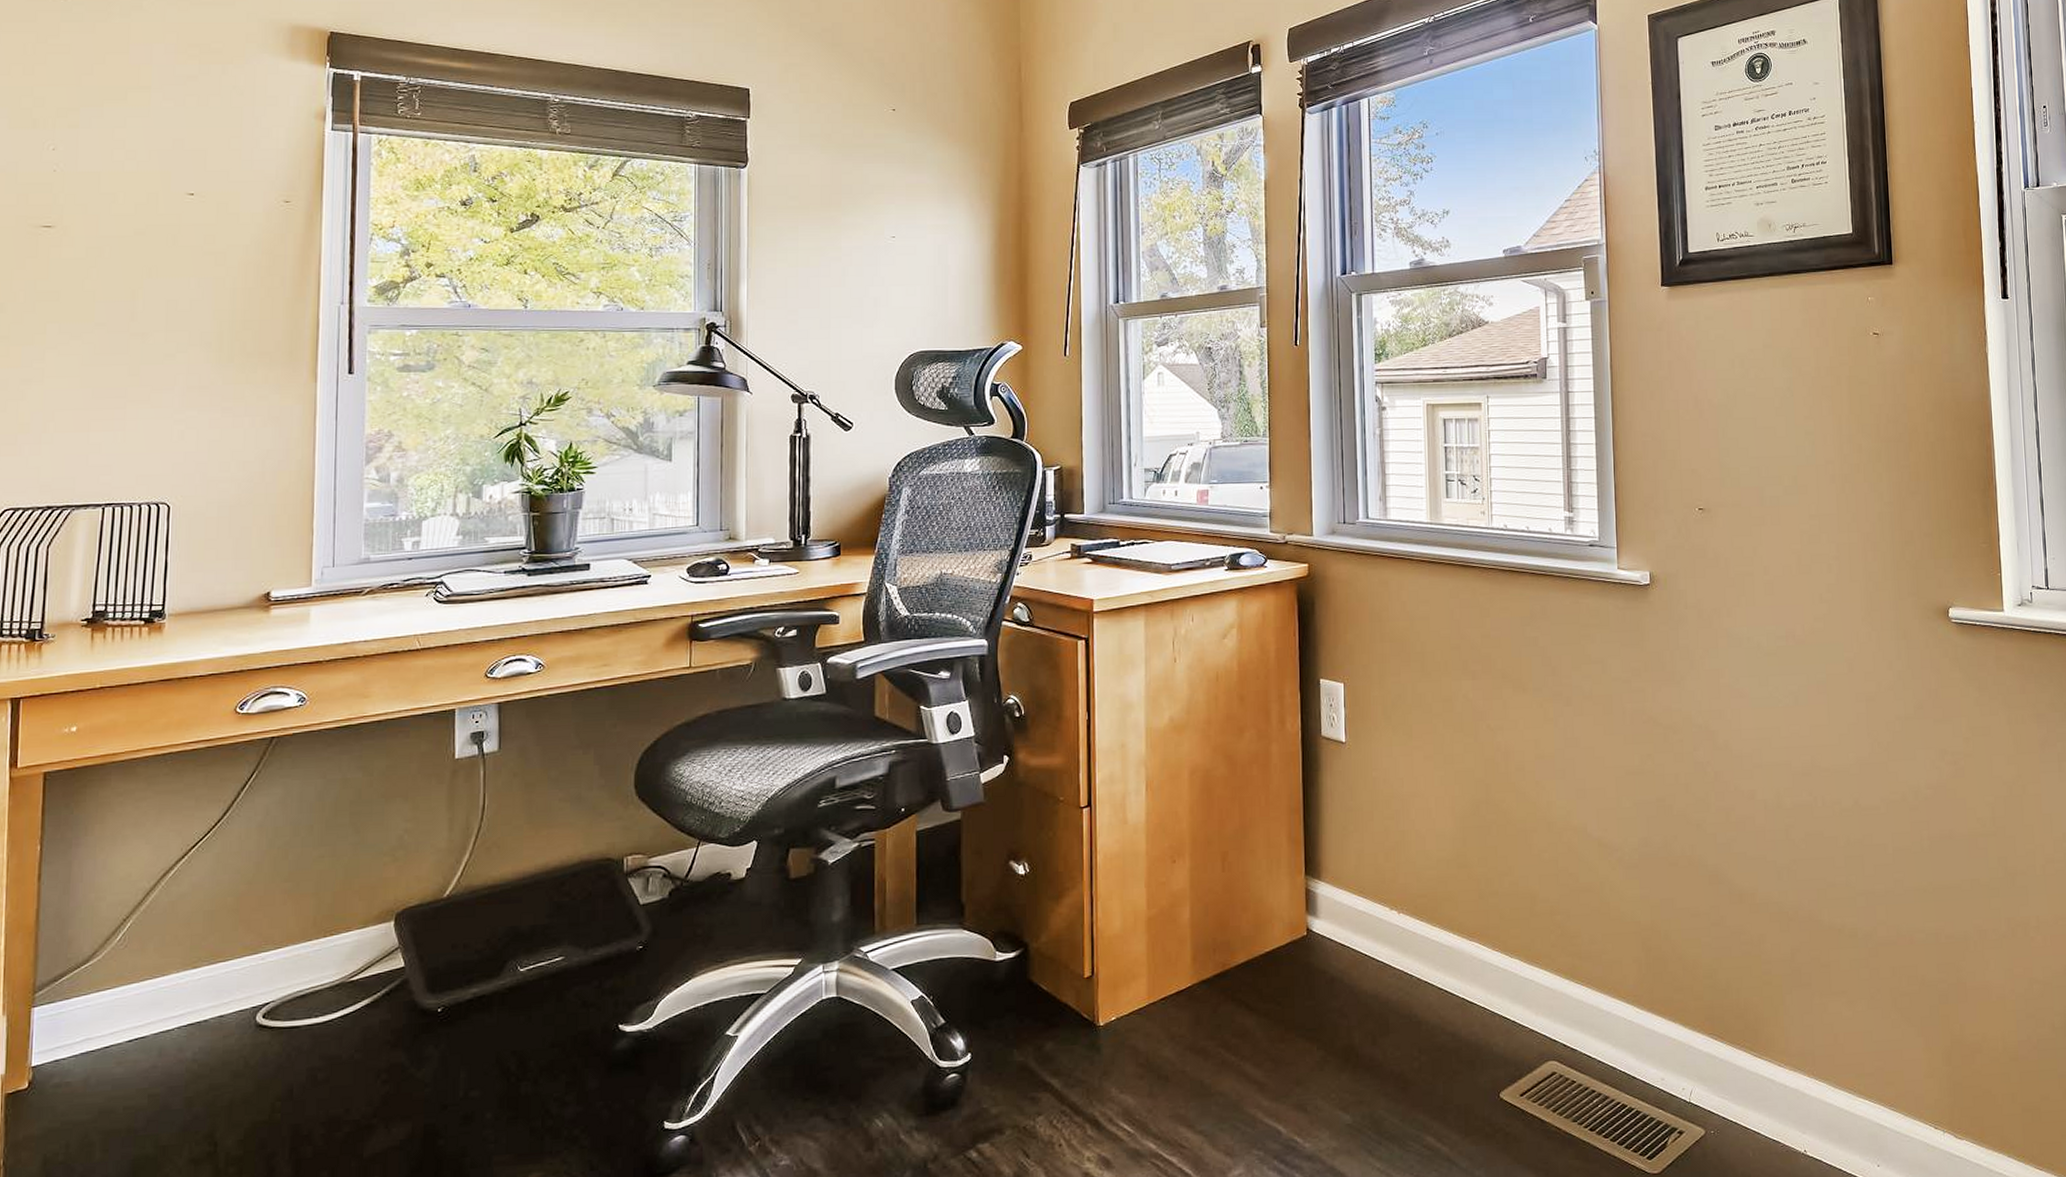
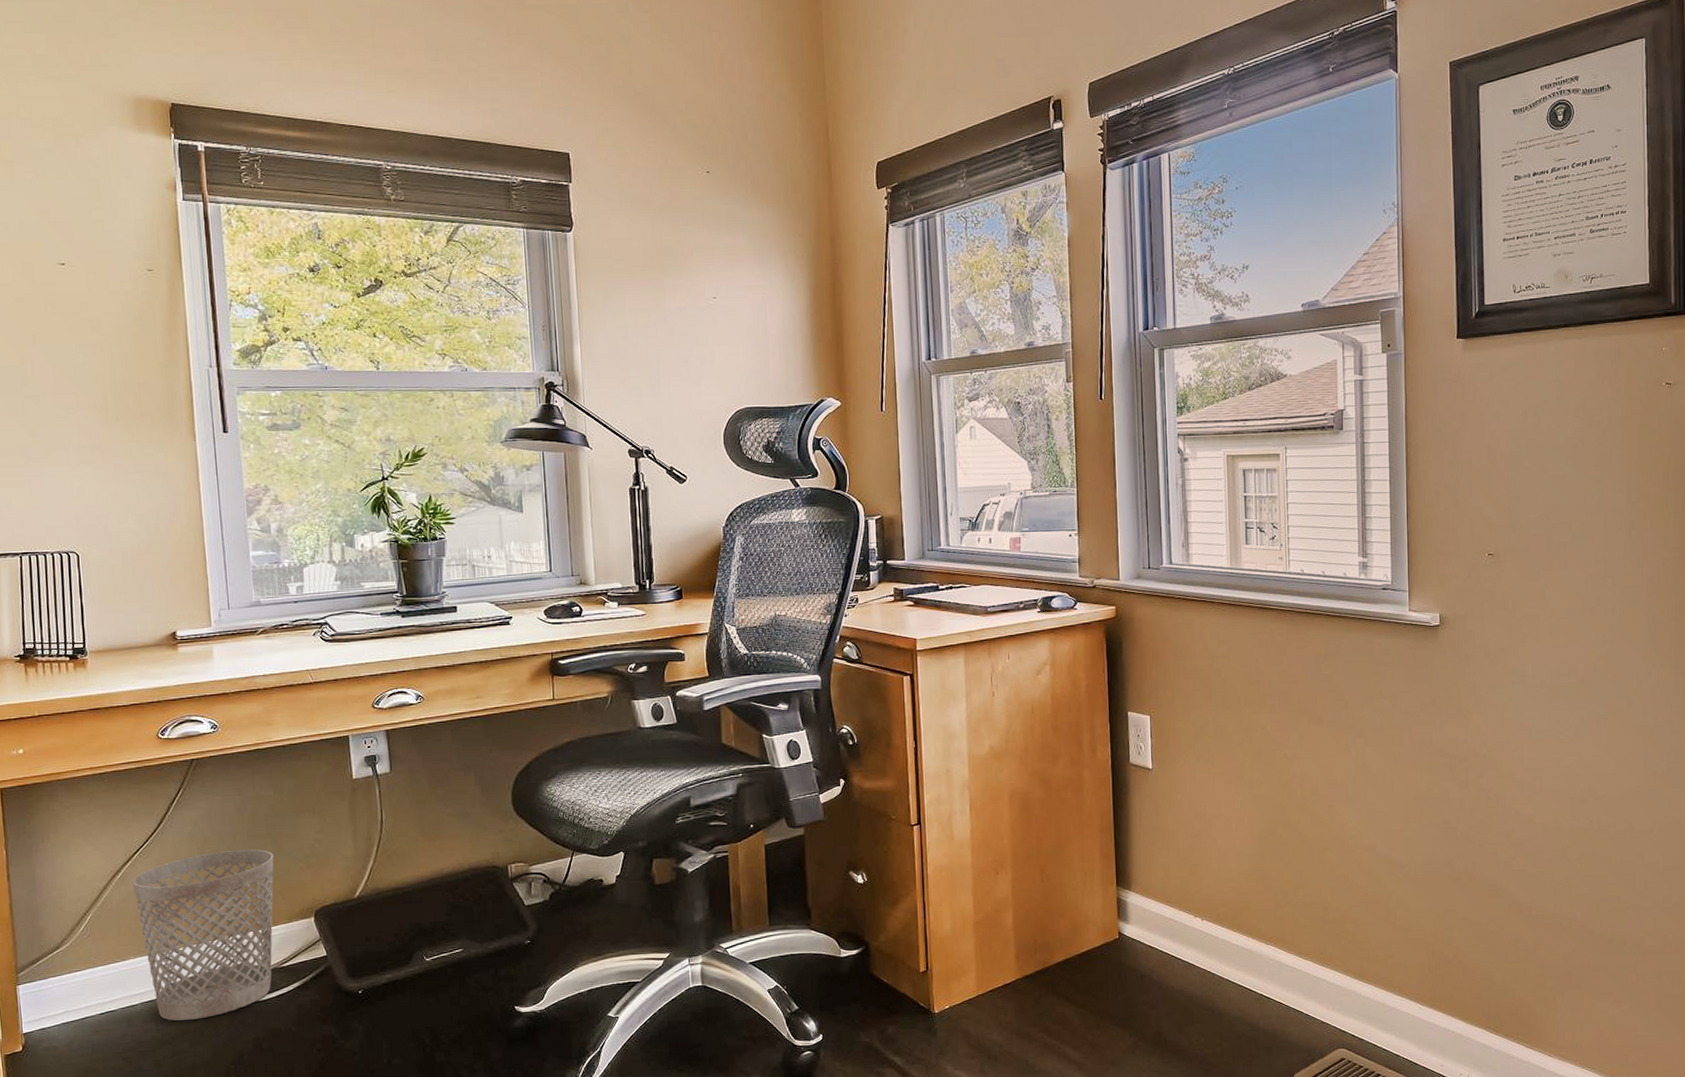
wastebasket: none [184,841,354,1048] -> present [132,849,274,1021]

